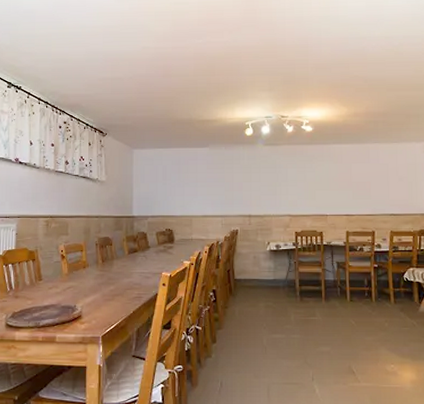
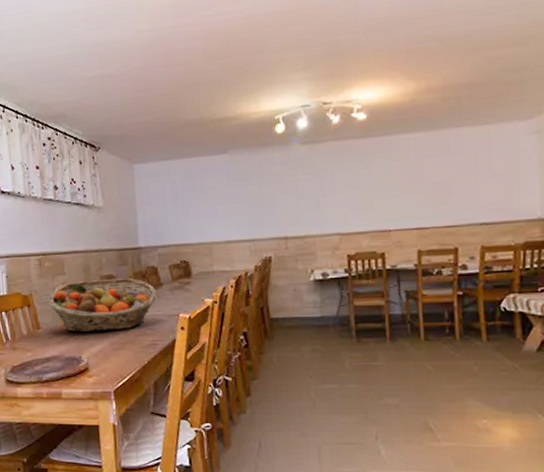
fruit basket: none [50,240,145,285] -> present [48,278,158,333]

